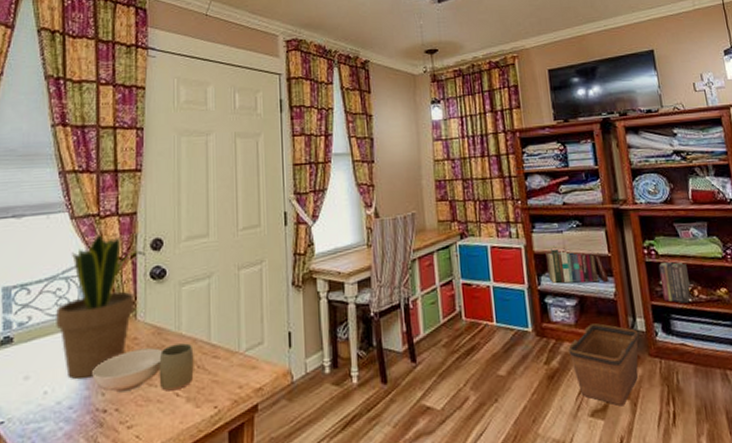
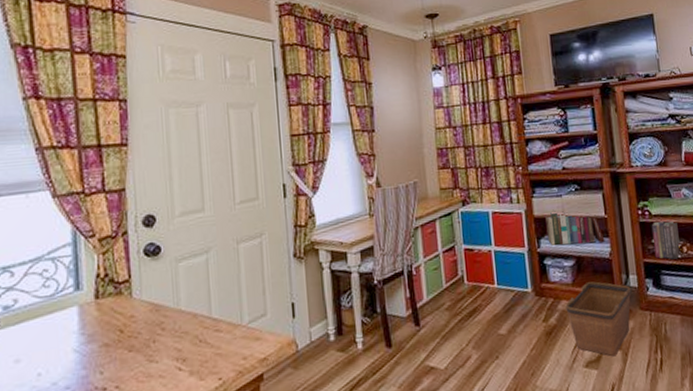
potted plant: present [54,235,145,379] -> none [43,213,137,359]
bowl: present [92,348,162,393] -> none [88,324,161,370]
mug: present [159,343,194,391] -> none [158,318,196,366]

